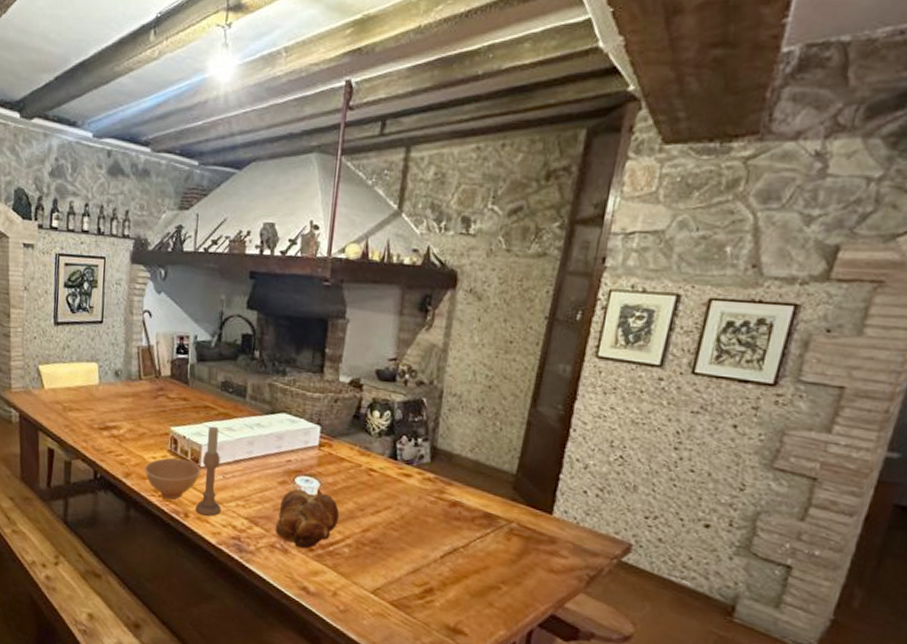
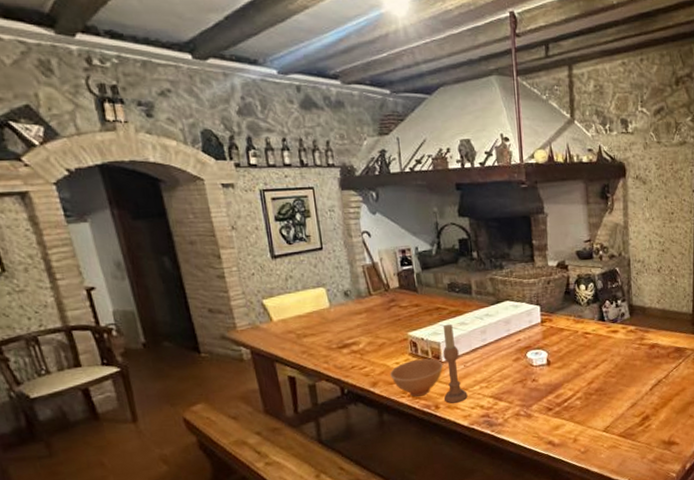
bread loaf: present [275,489,340,549] -> none [516,361,568,411]

